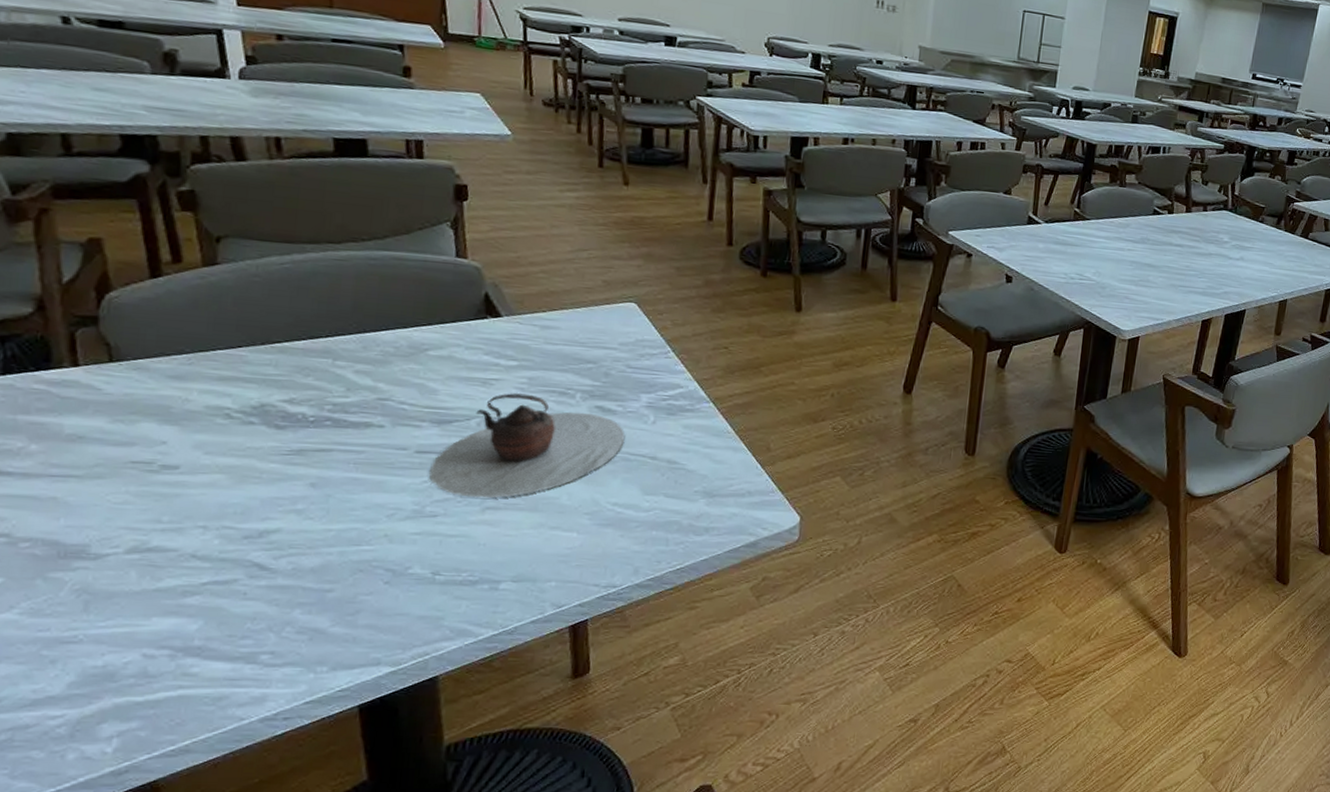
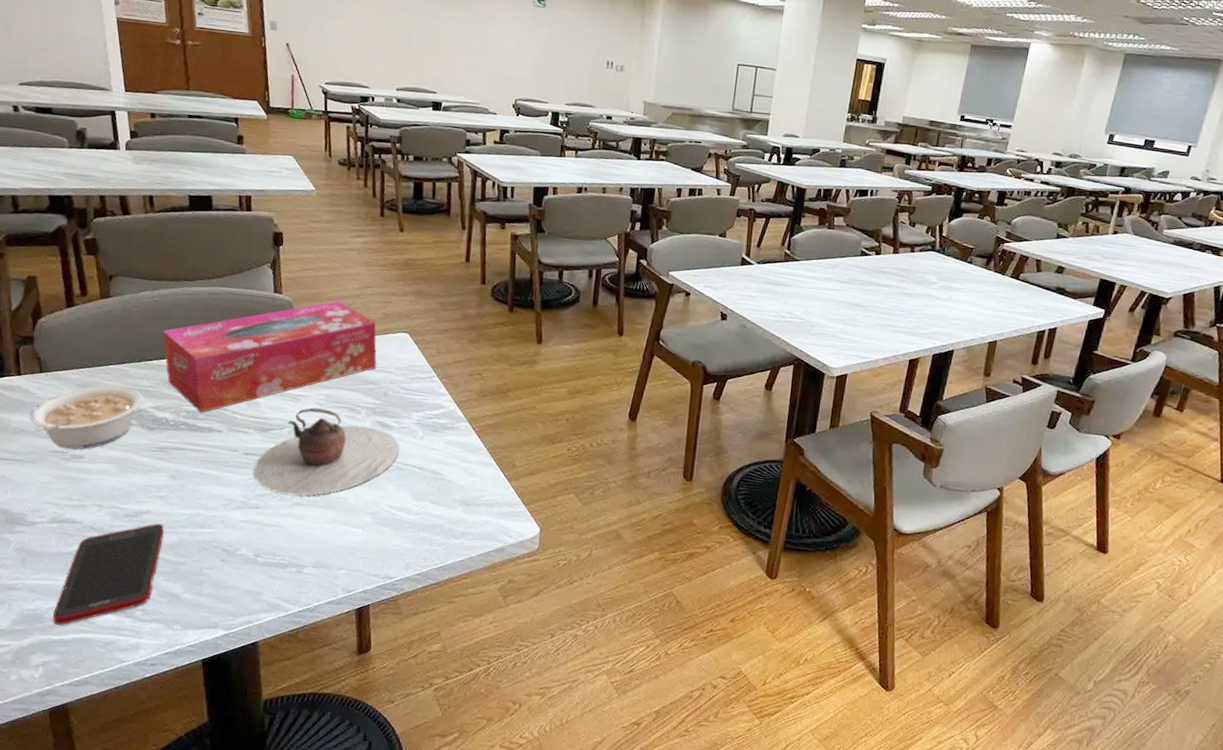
legume: none [93,376,268,459] -> present [29,386,143,450]
cell phone: none [133,544,302,683] -> present [52,523,165,626]
tissue box: none [297,266,595,405] -> present [162,301,377,413]

